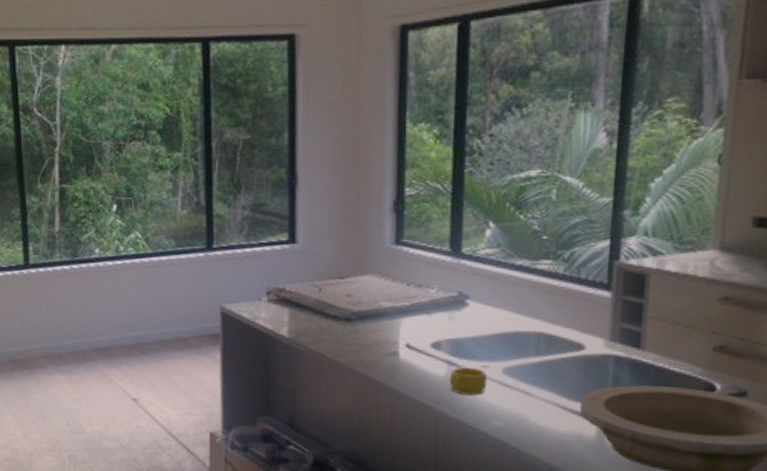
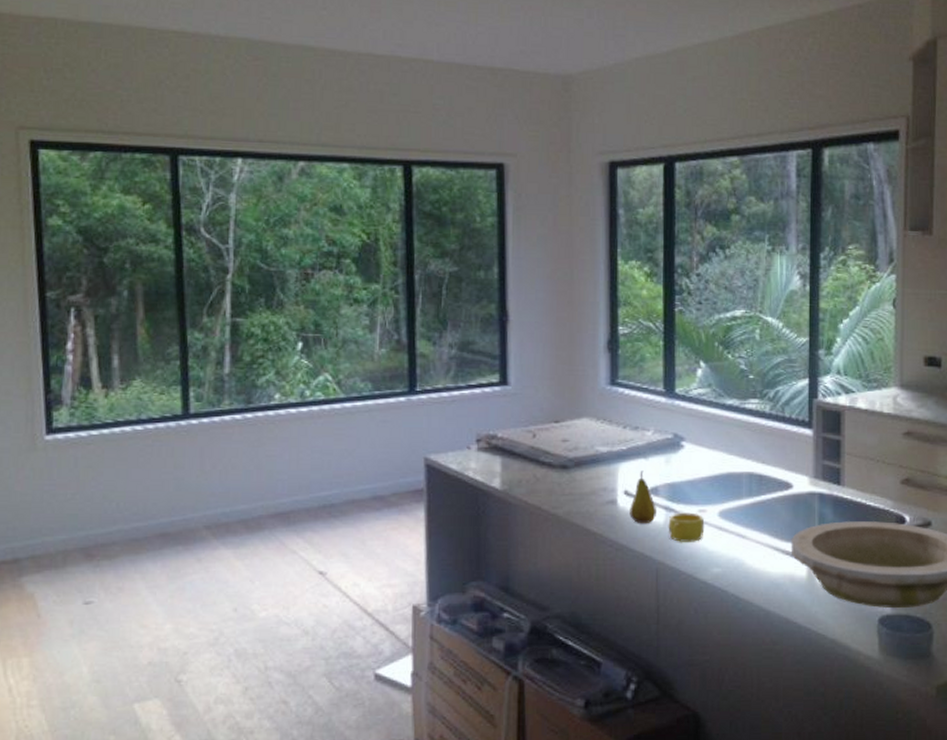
fruit: none [411,326,438,376] -> present [630,471,656,524]

